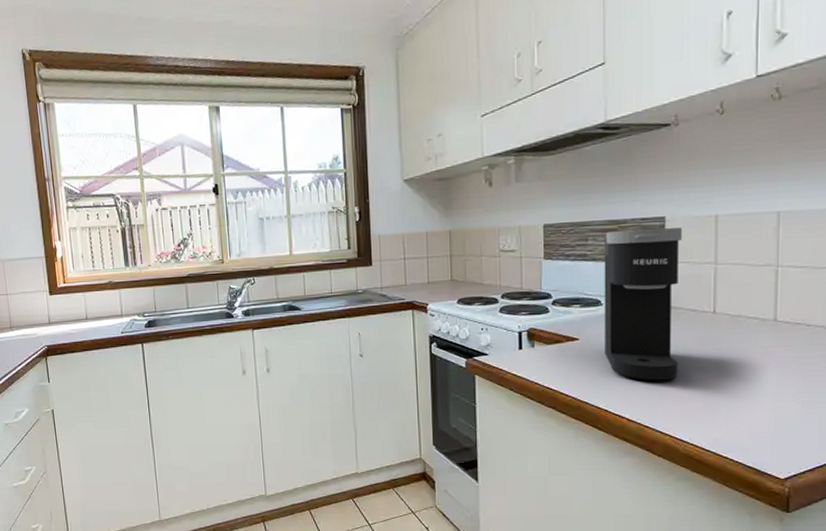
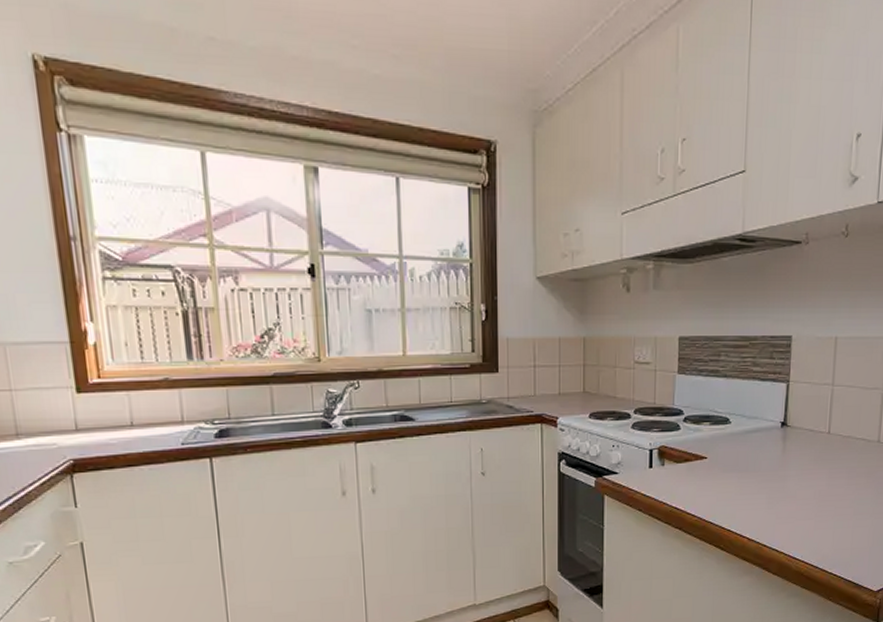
coffee maker: present [604,227,682,381] -> none [730,346,806,500]

